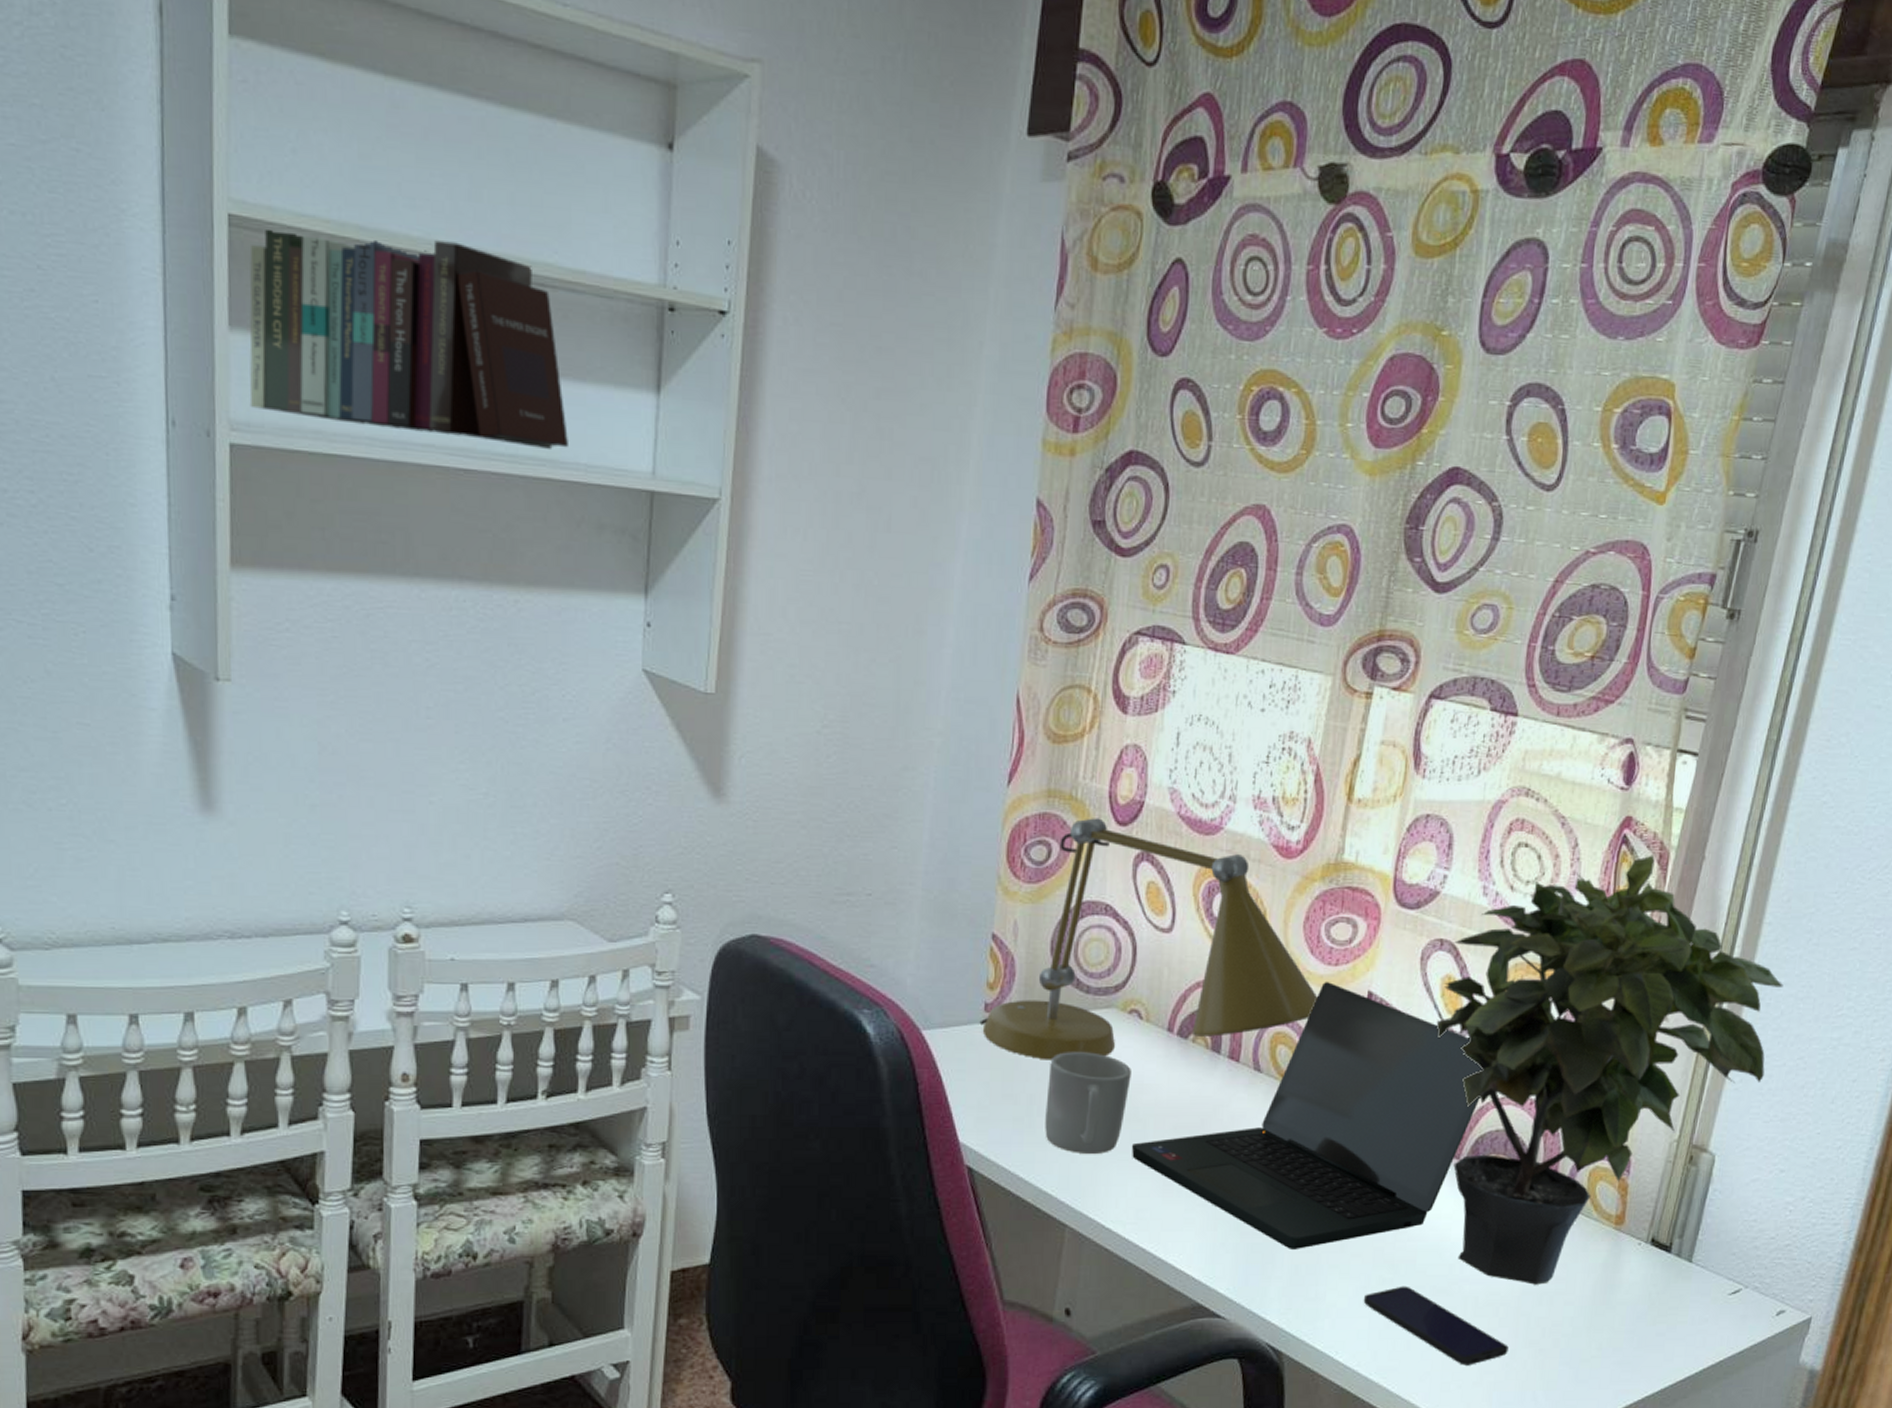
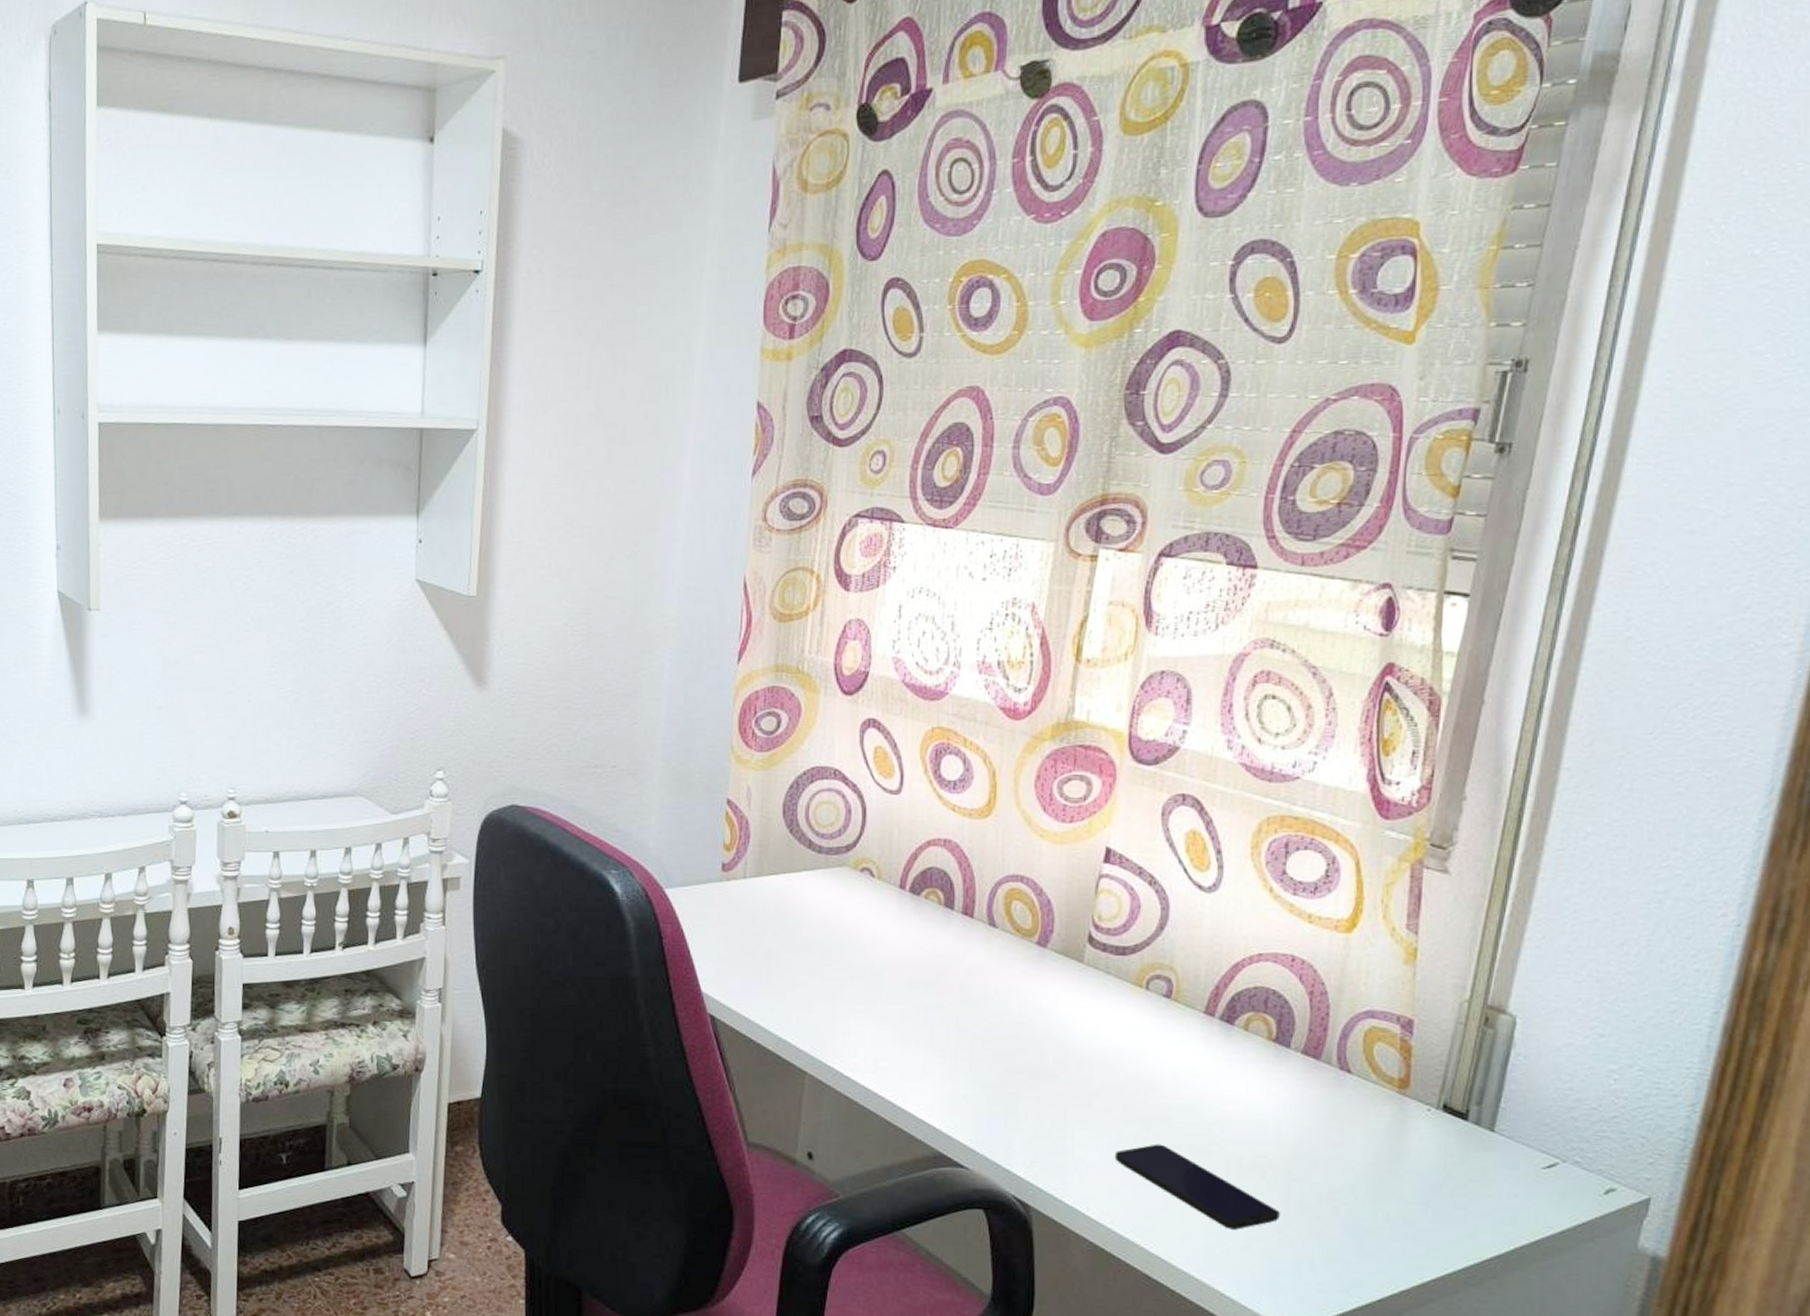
books: present [249,228,568,451] -> none [112,242,353,403]
table lamp: present [979,818,1318,1060] -> none [718,689,1052,916]
mug: present [1045,1052,1131,1154] -> none [782,908,865,1005]
laptop: present [1131,981,1483,1249] -> none [867,838,1236,1103]
potted plant: present [1436,855,1784,1285] -> none [1181,701,1590,1149]

